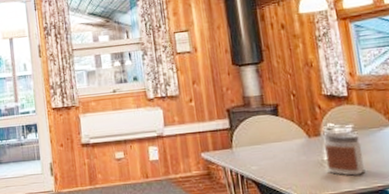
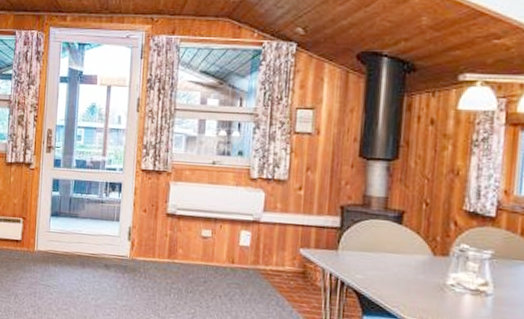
jar: present [323,132,365,176] -> none [448,256,498,310]

